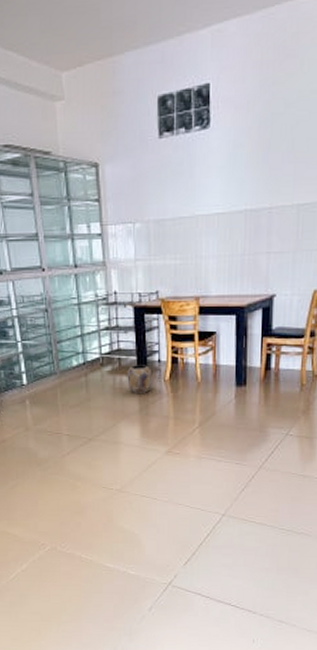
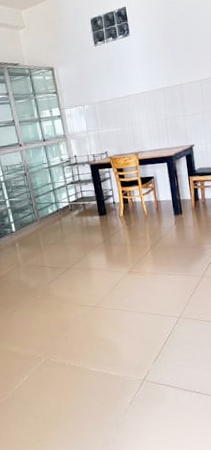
planter: present [127,365,152,394] -> none [90,207,111,230]

